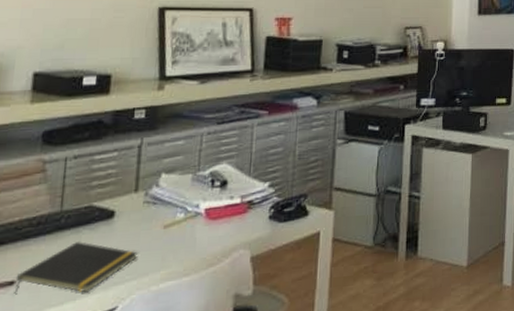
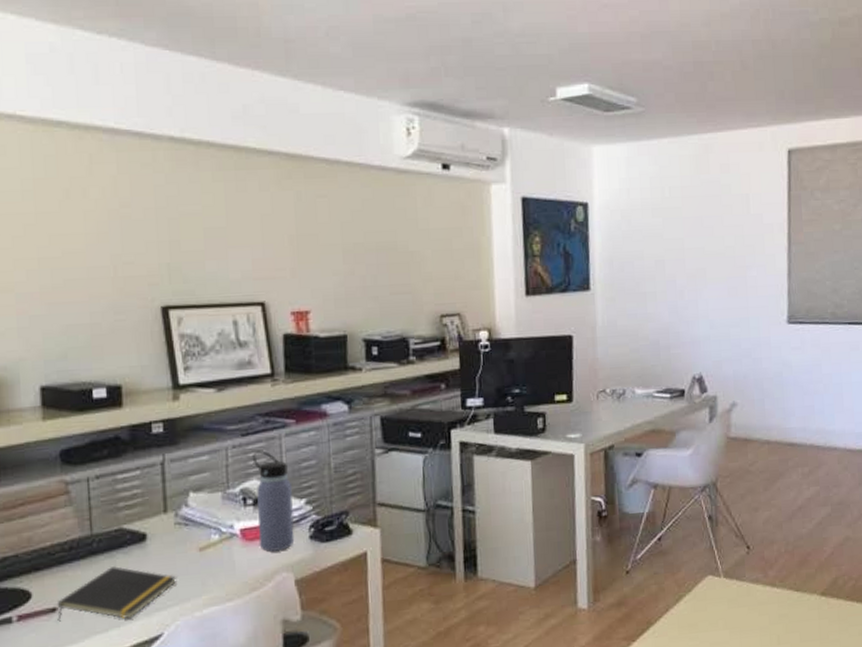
water bottle: none [221,137,258,231] -> present [252,450,295,552]

